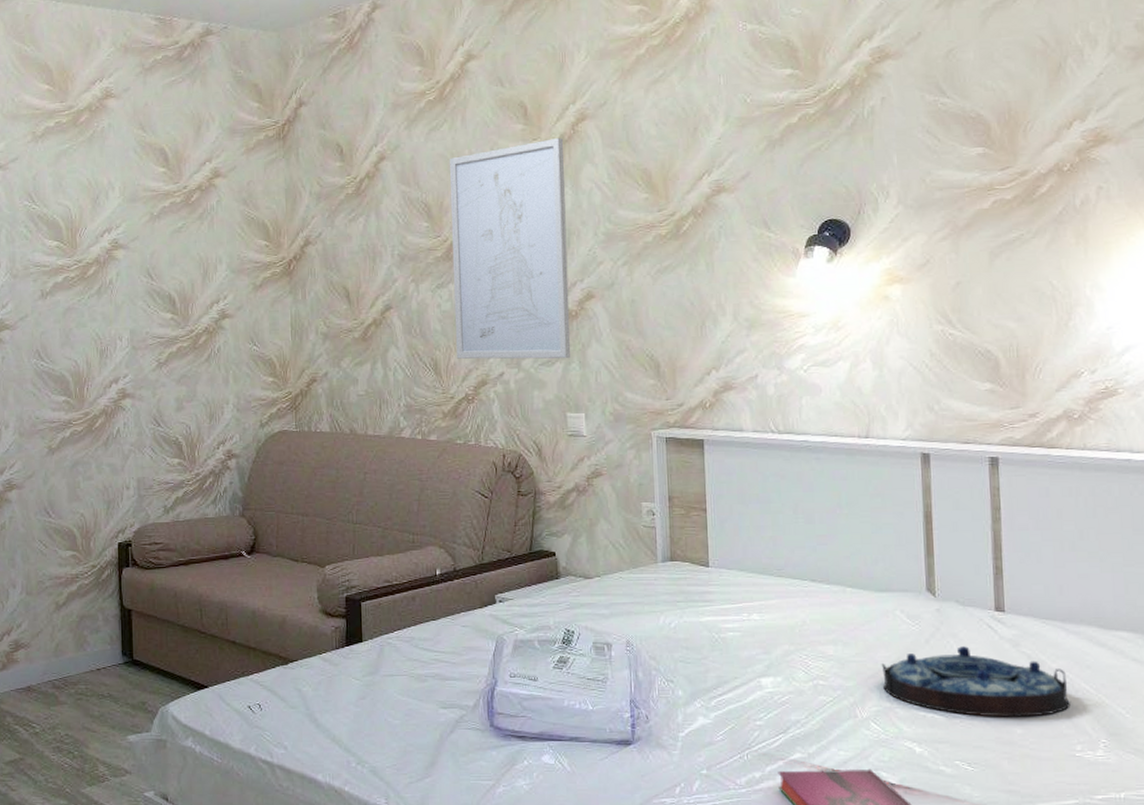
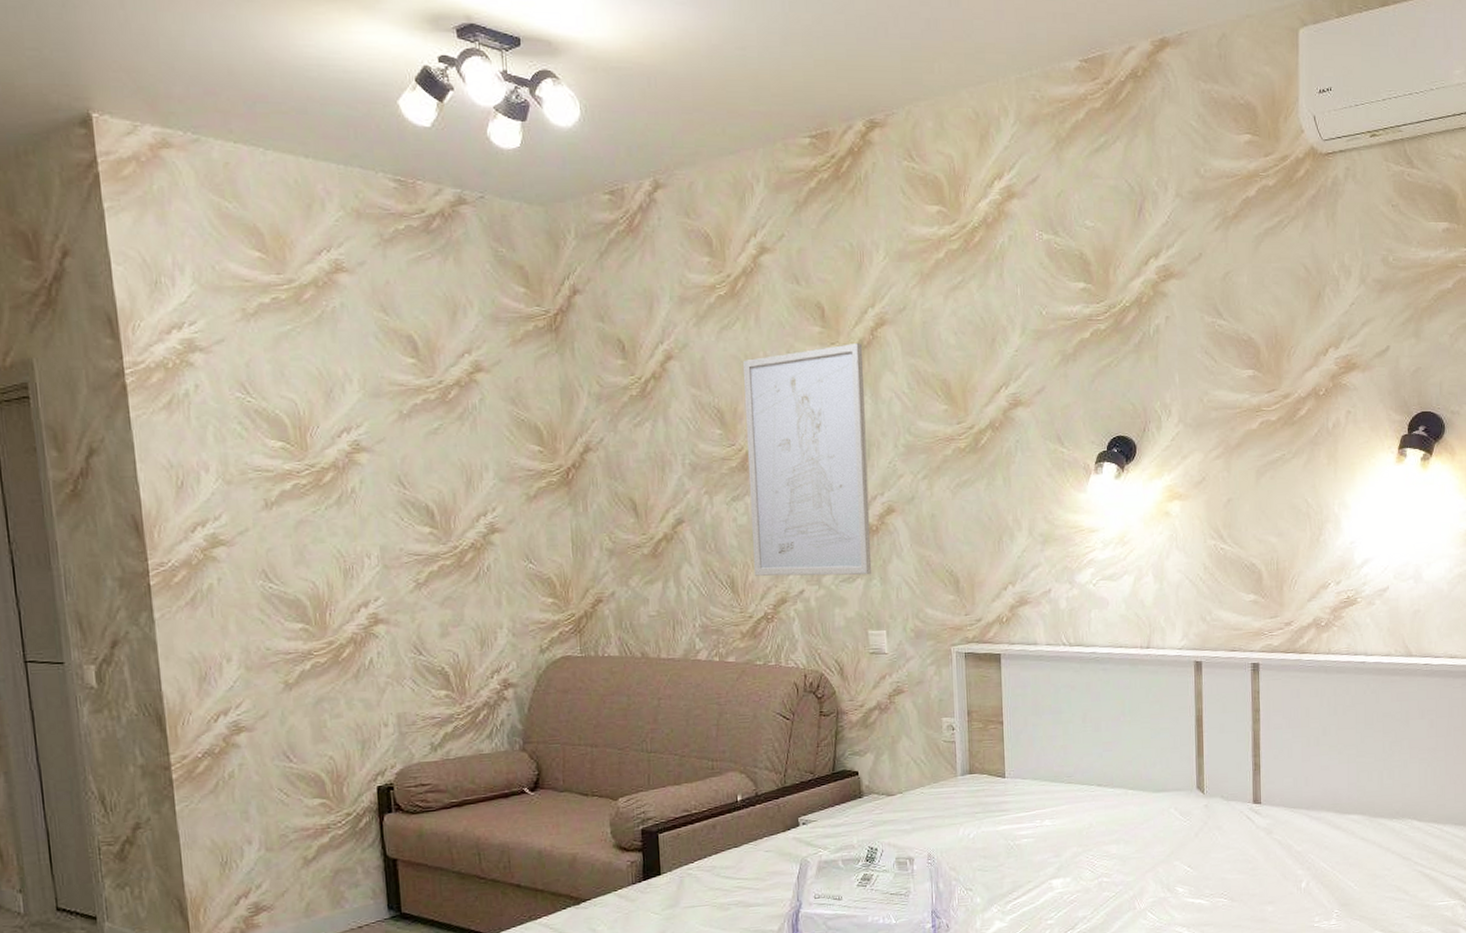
serving tray: present [881,646,1070,717] -> none [1157,837,1311,899]

